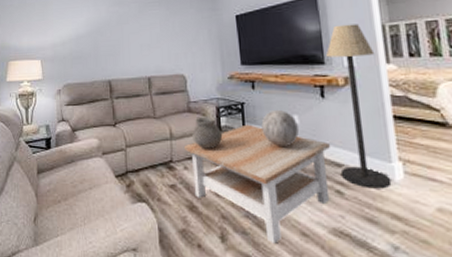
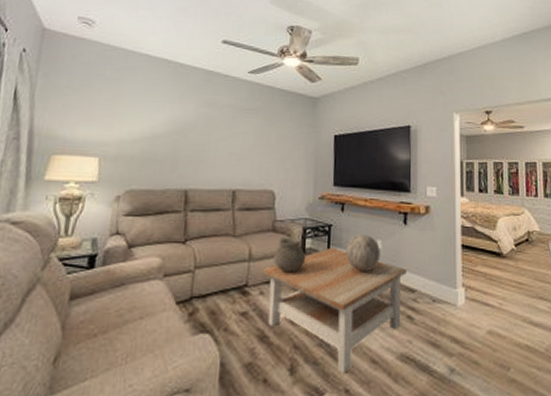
floor lamp: present [326,24,392,189] -> none [413,156,455,314]

